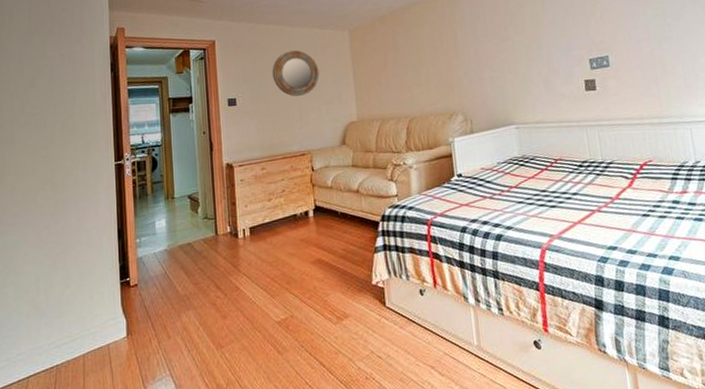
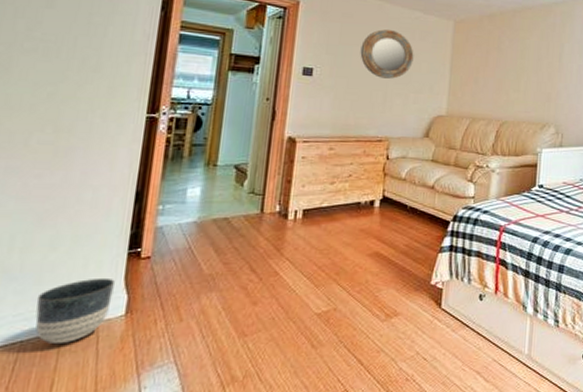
planter: none [62,306,115,366] -> present [35,277,115,345]

